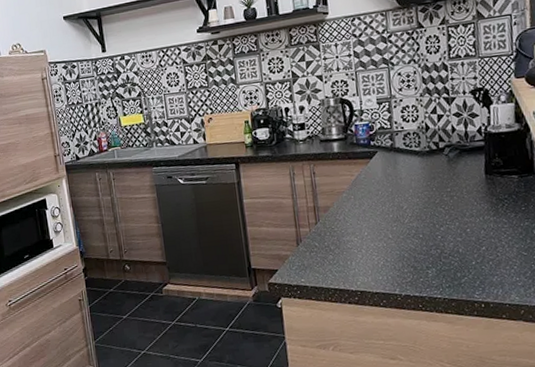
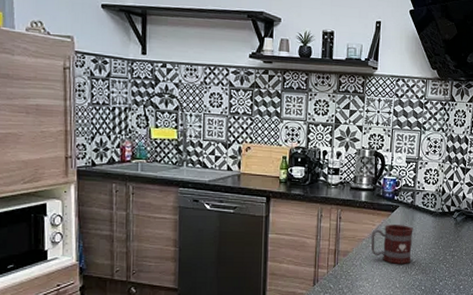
mug: none [350,170,401,214] -> present [371,225,413,264]

